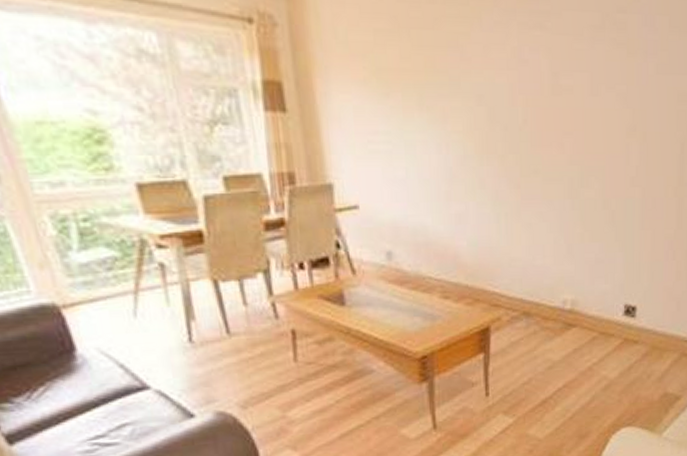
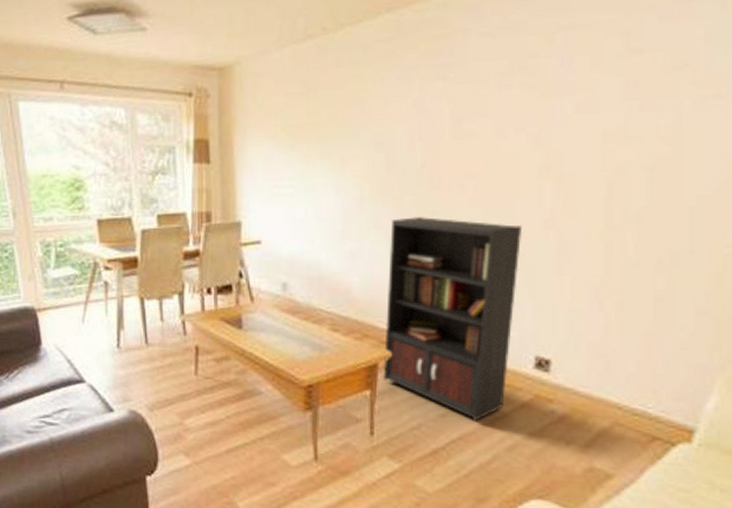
bookcase: none [494,176,641,369] -> present [383,217,557,421]

